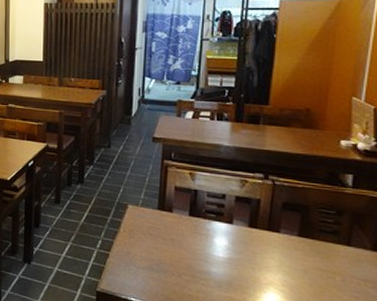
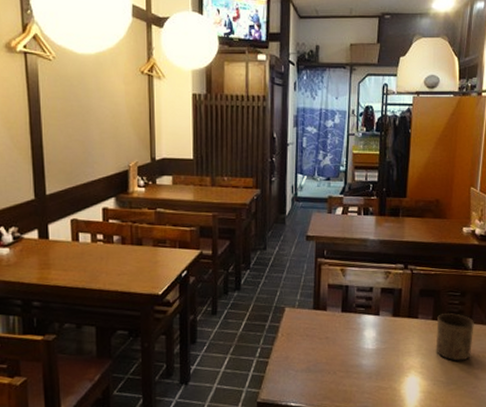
cup: none [301,230,353,286] -> present [435,312,474,361]

